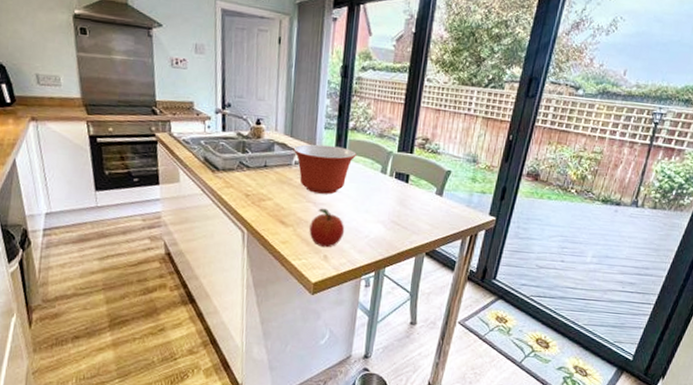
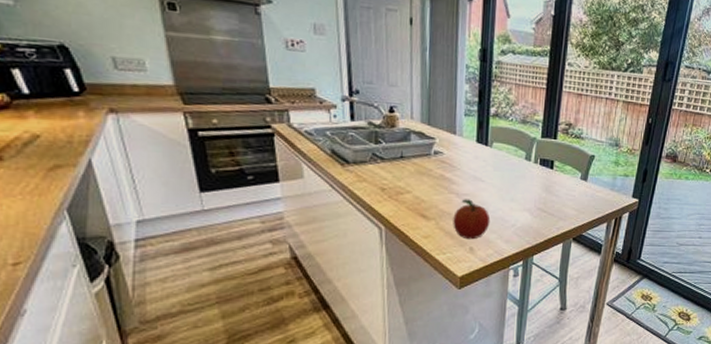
mixing bowl: present [293,144,357,194] -> none [431,132,499,184]

